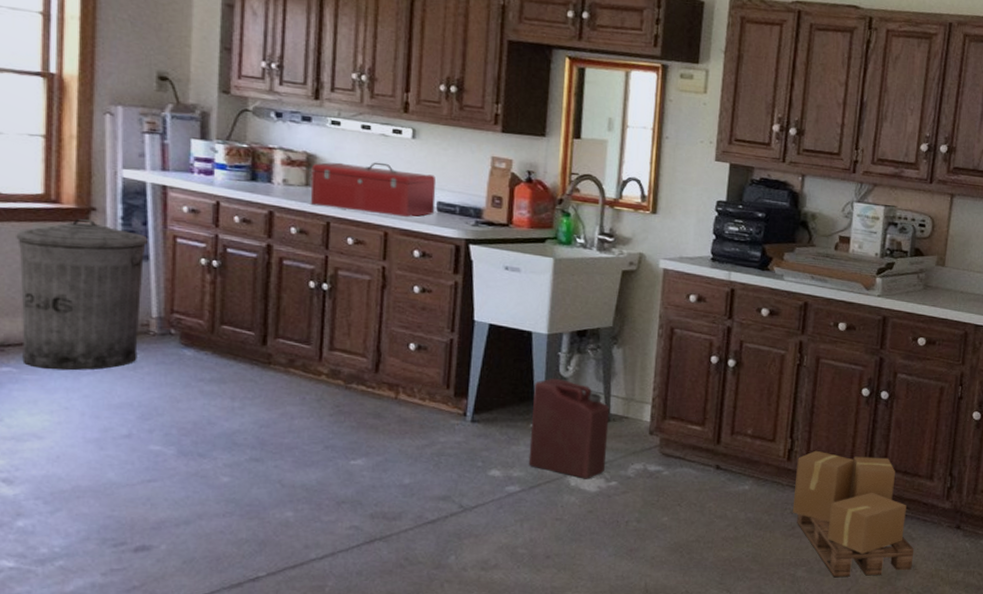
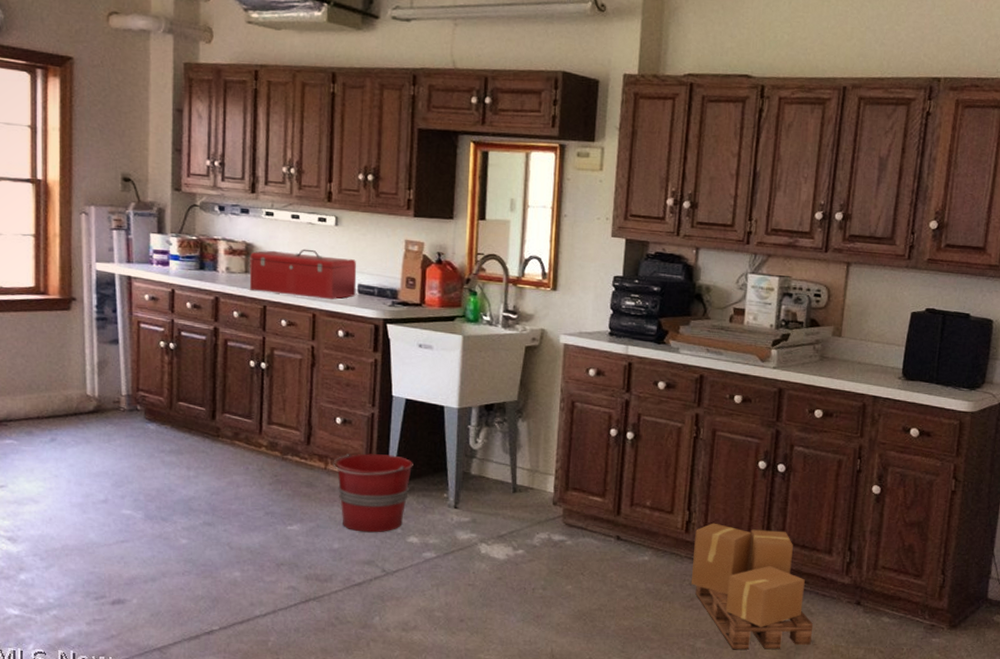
trash can: present [16,219,148,370] -> none [14,308,117,442]
bucket: none [405,382,497,466] -> present [333,453,413,533]
jerry can: present [528,378,610,479] -> none [443,450,516,547]

